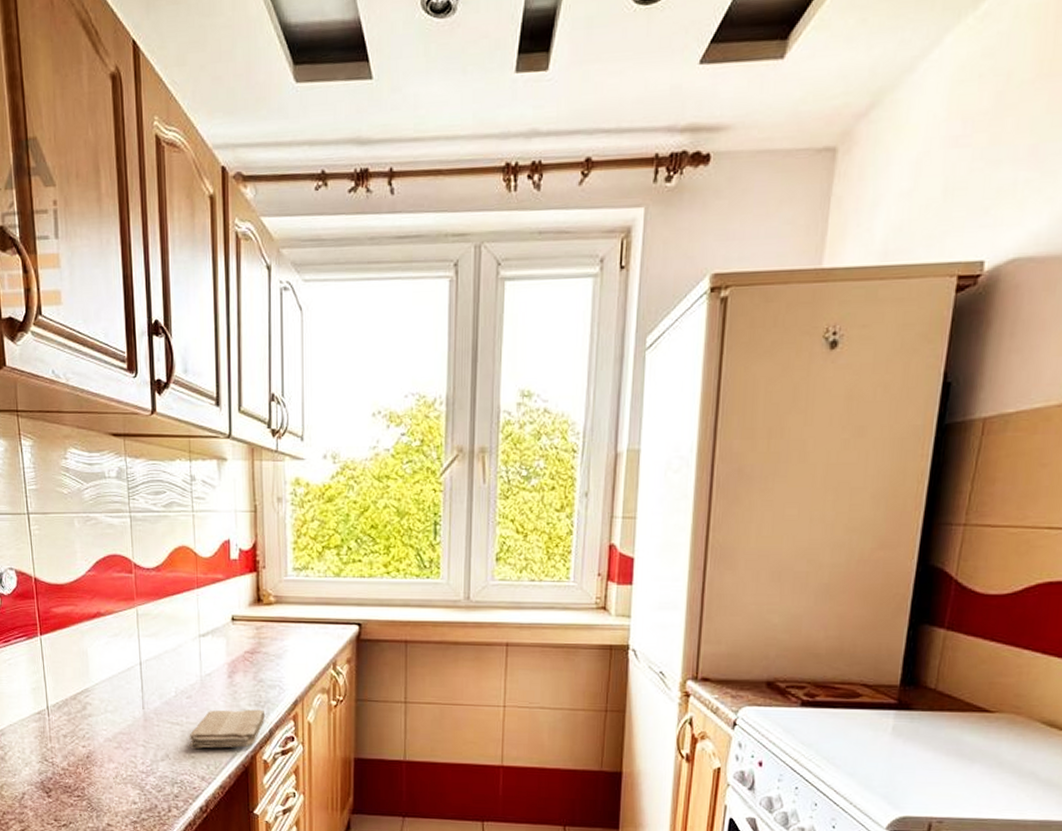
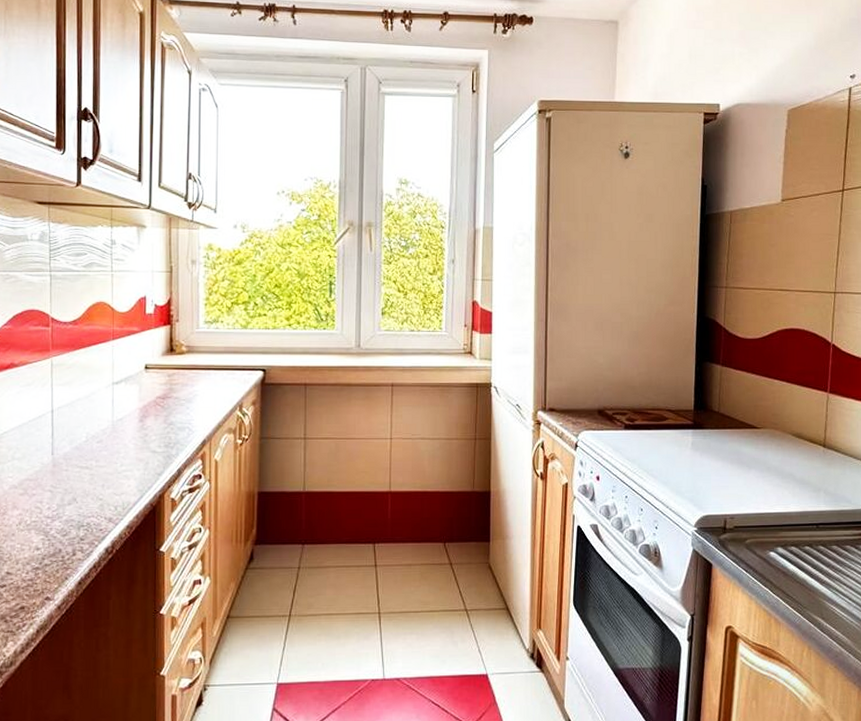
washcloth: present [189,709,264,749] -> none [98,450,174,491]

